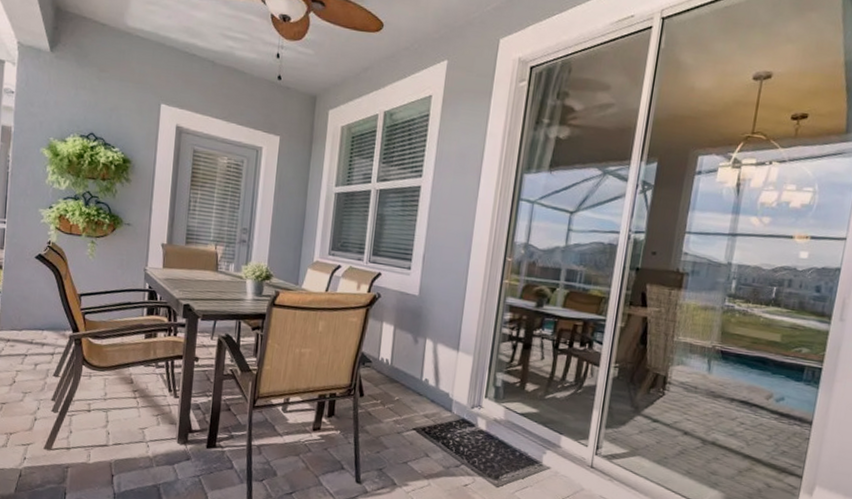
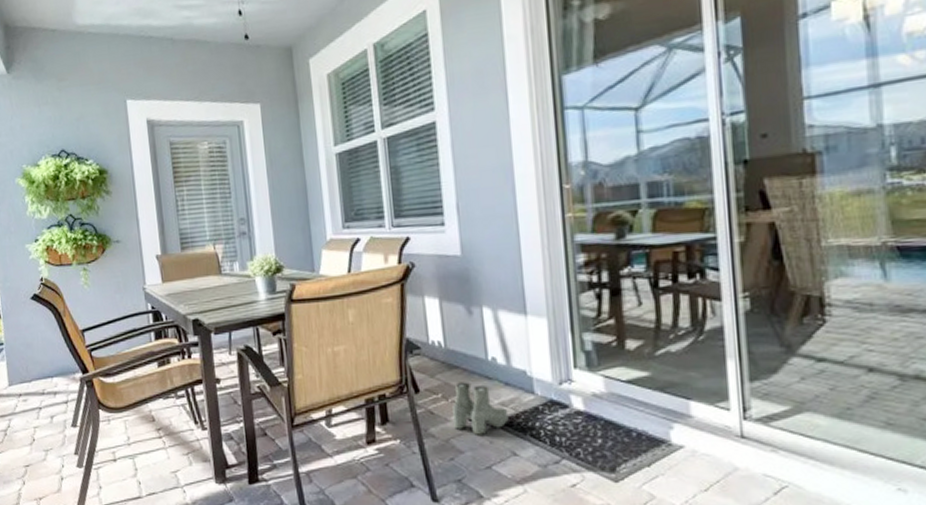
boots: none [385,393,429,437] -> present [452,382,509,435]

